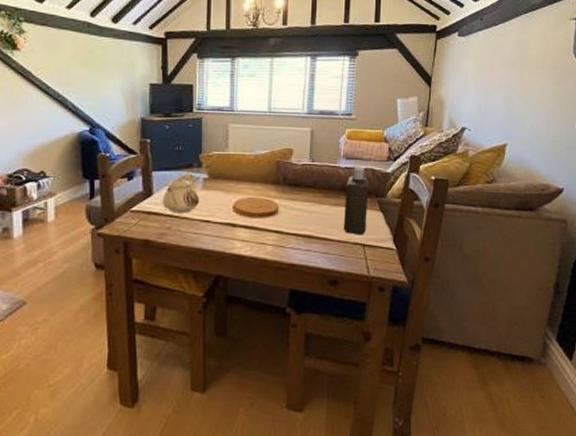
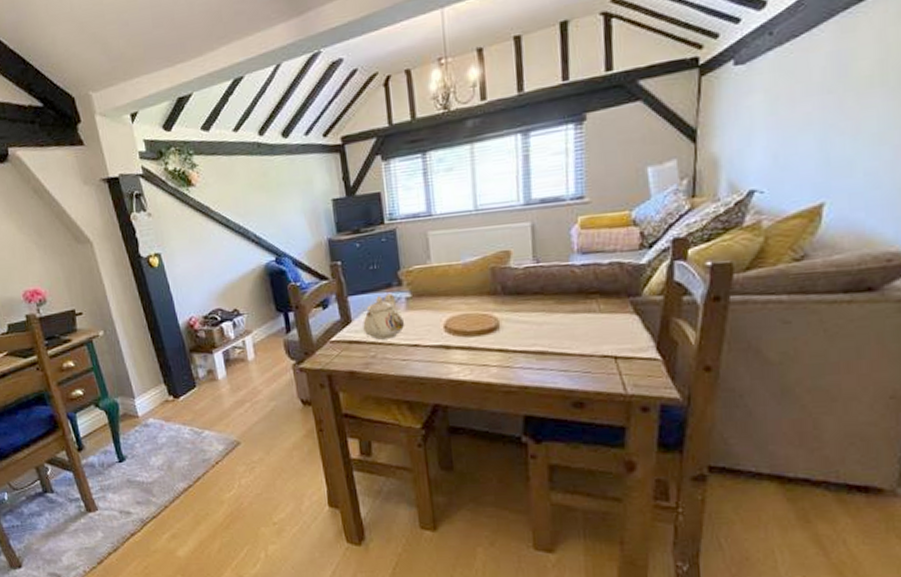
bottle: present [343,168,369,235] -> none [584,262,618,346]

